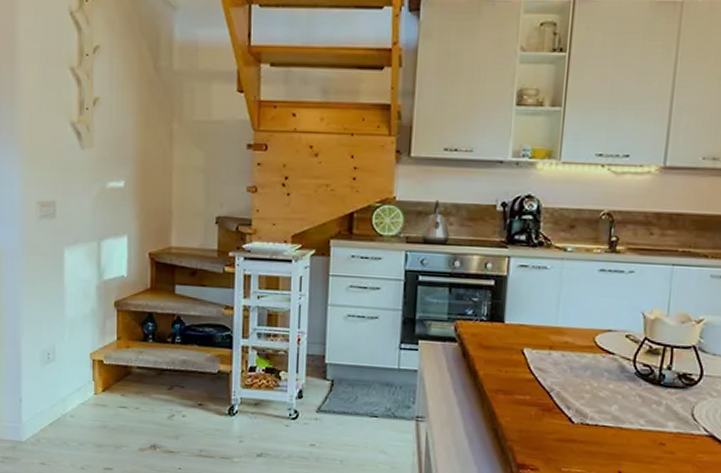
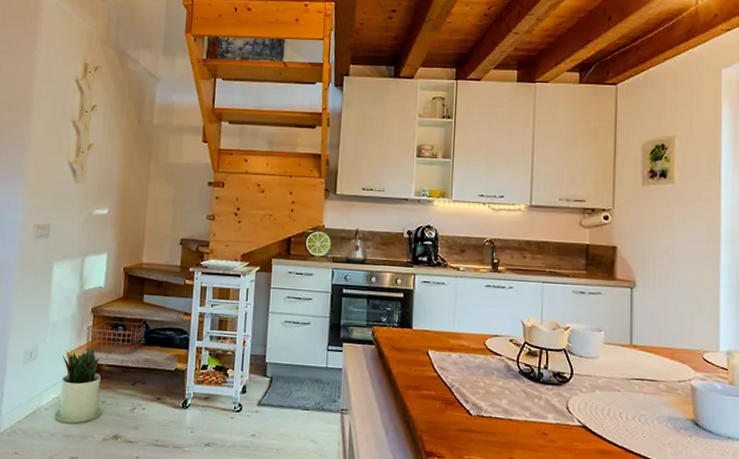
planter: none [81,346,136,432] -> present [53,347,103,424]
basket: none [110,315,180,356] -> present [86,320,146,355]

